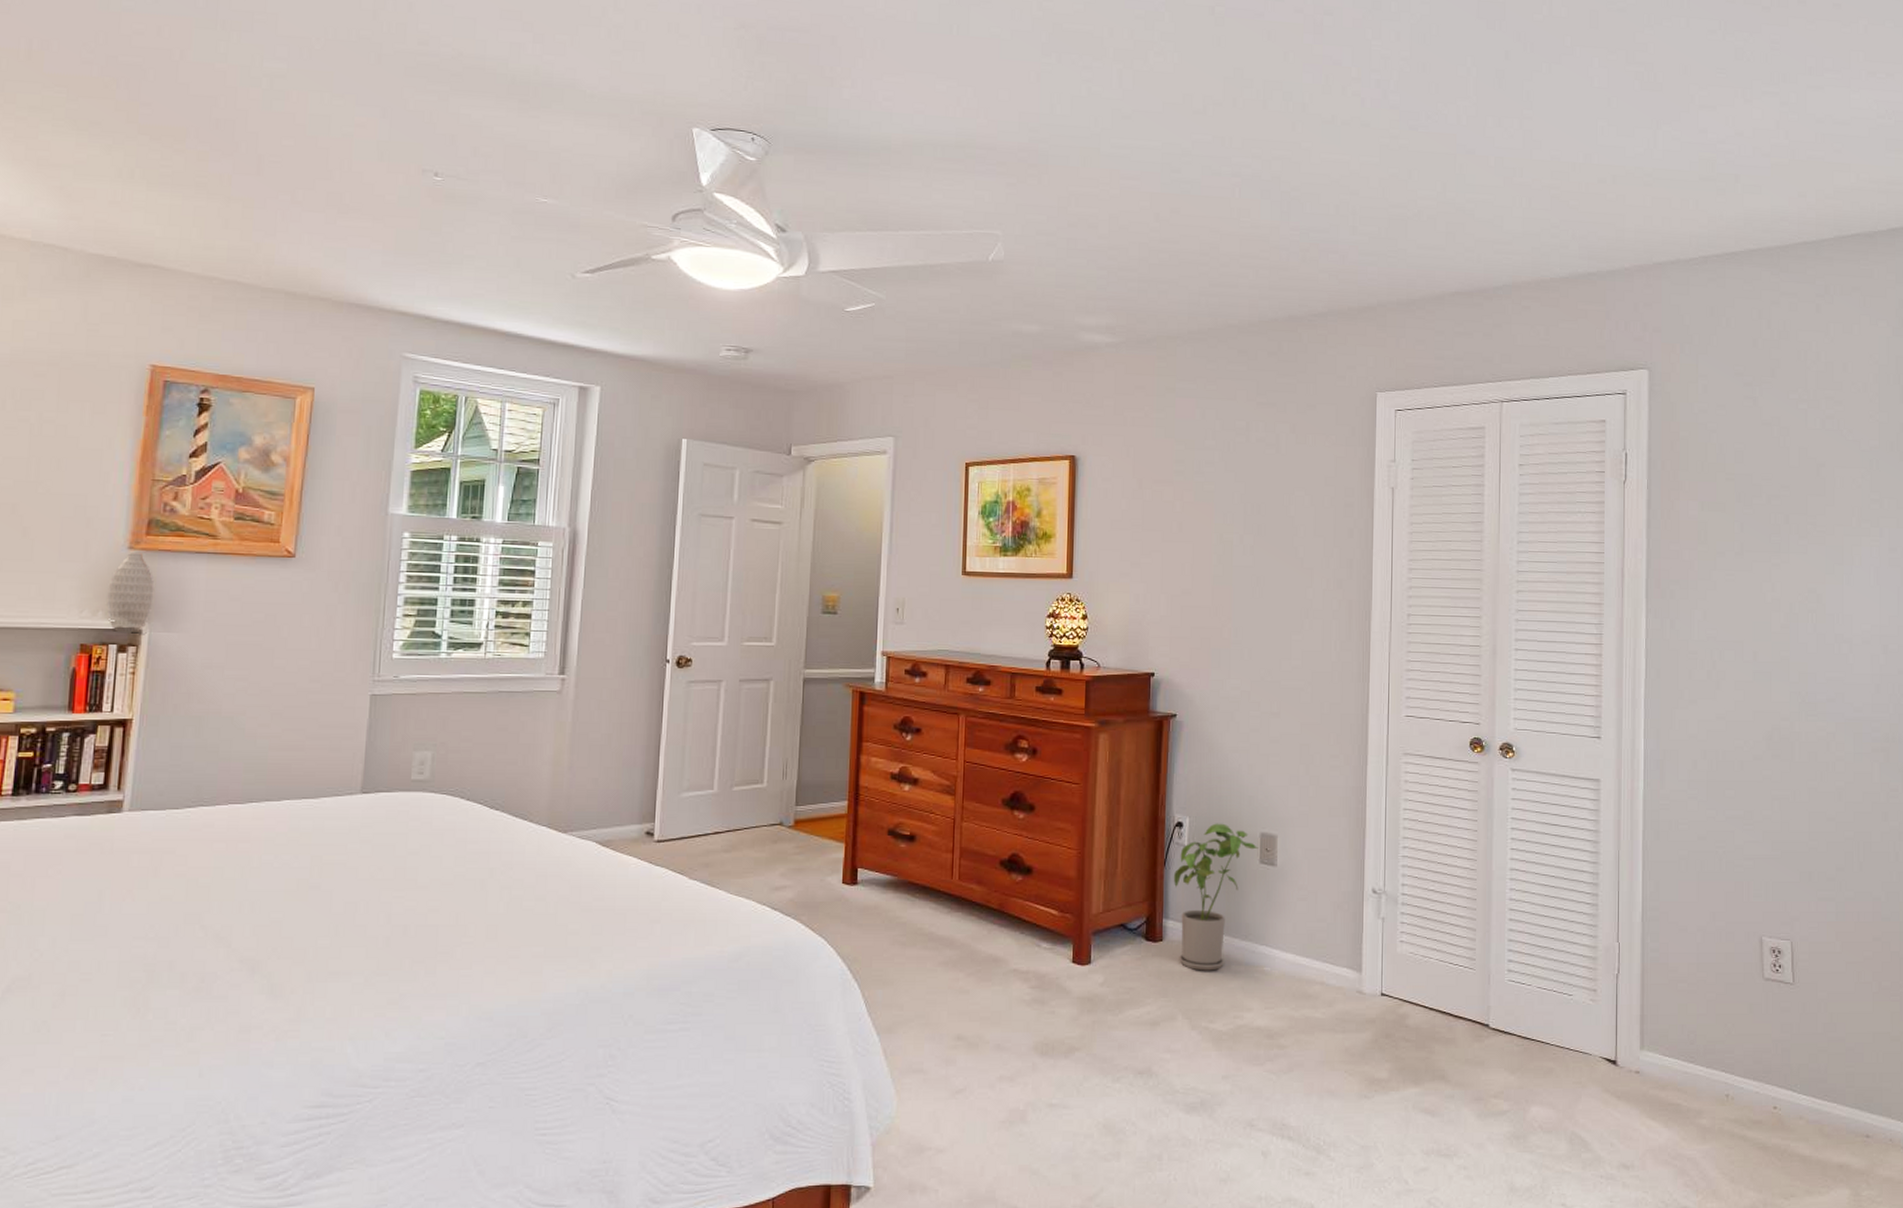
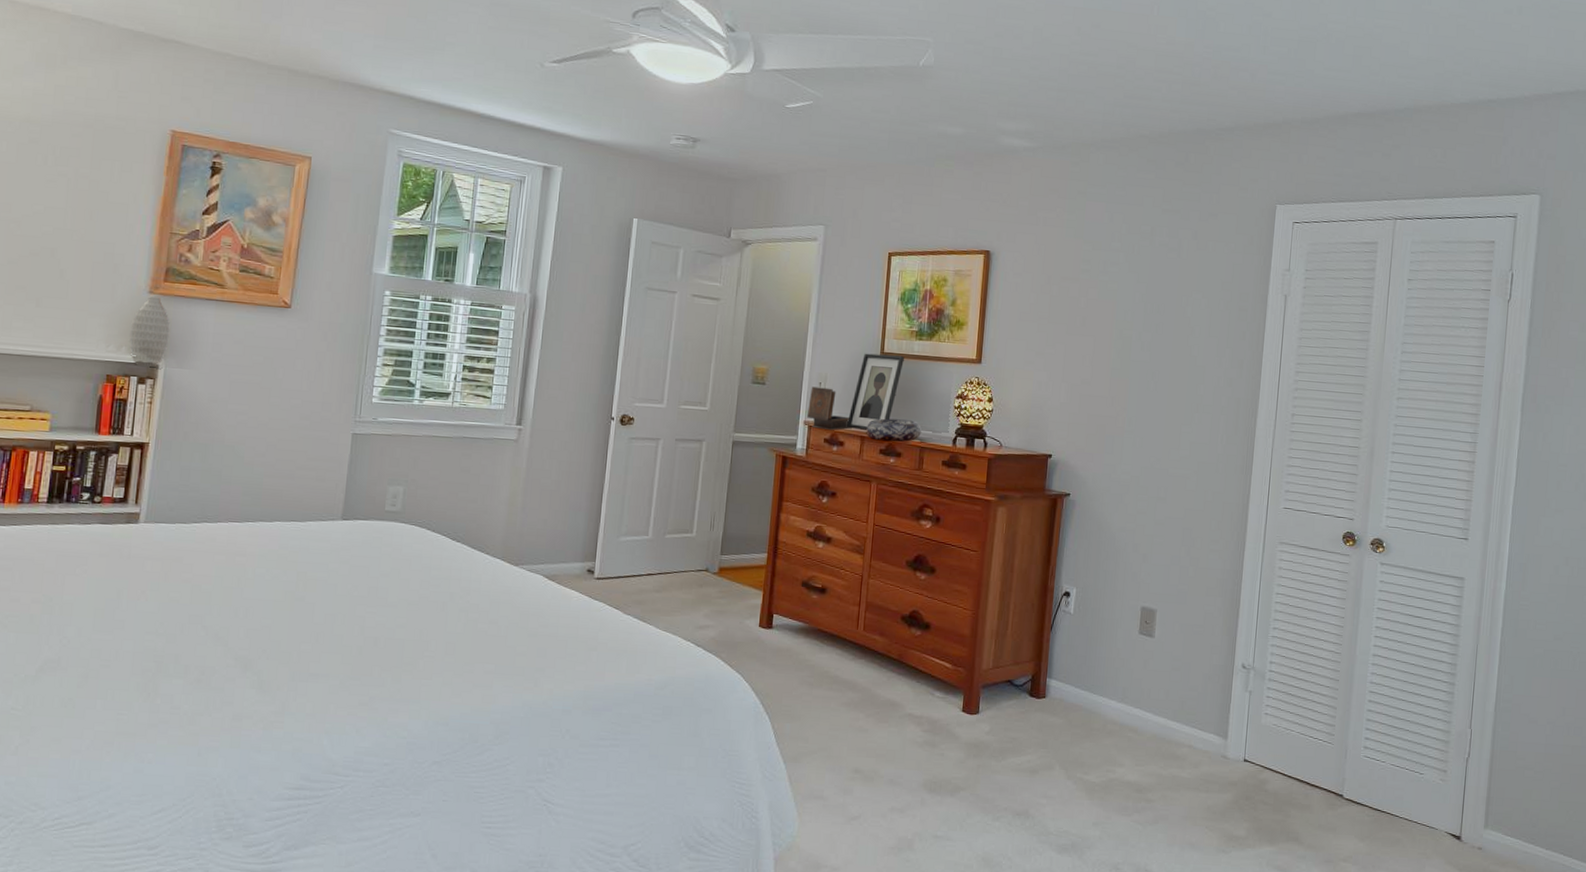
jewelry box: none [885,613,935,661] -> present [807,386,852,431]
picture frame: none [928,573,990,658] -> present [846,353,905,430]
decorative bowl: none [951,643,1011,669] -> present [866,418,921,443]
house plant: present [1173,823,1259,971] -> none [1058,595,1139,728]

